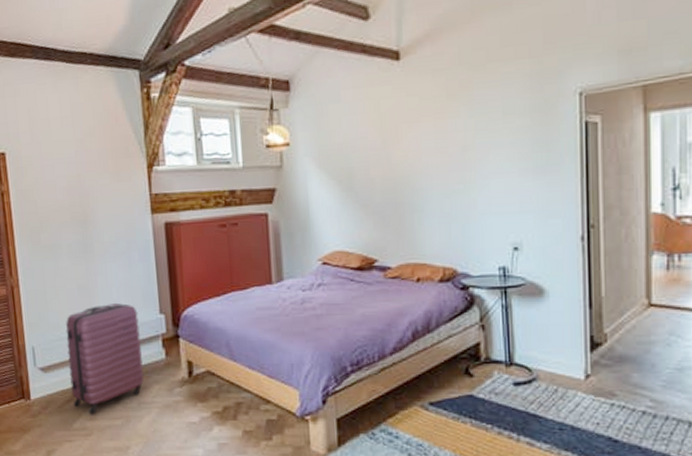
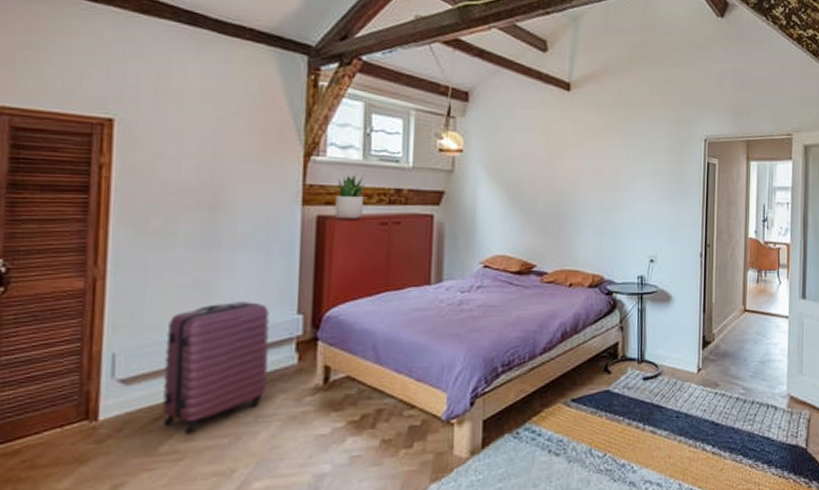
planter: none [177,180,204,226] -> present [334,175,365,221]

